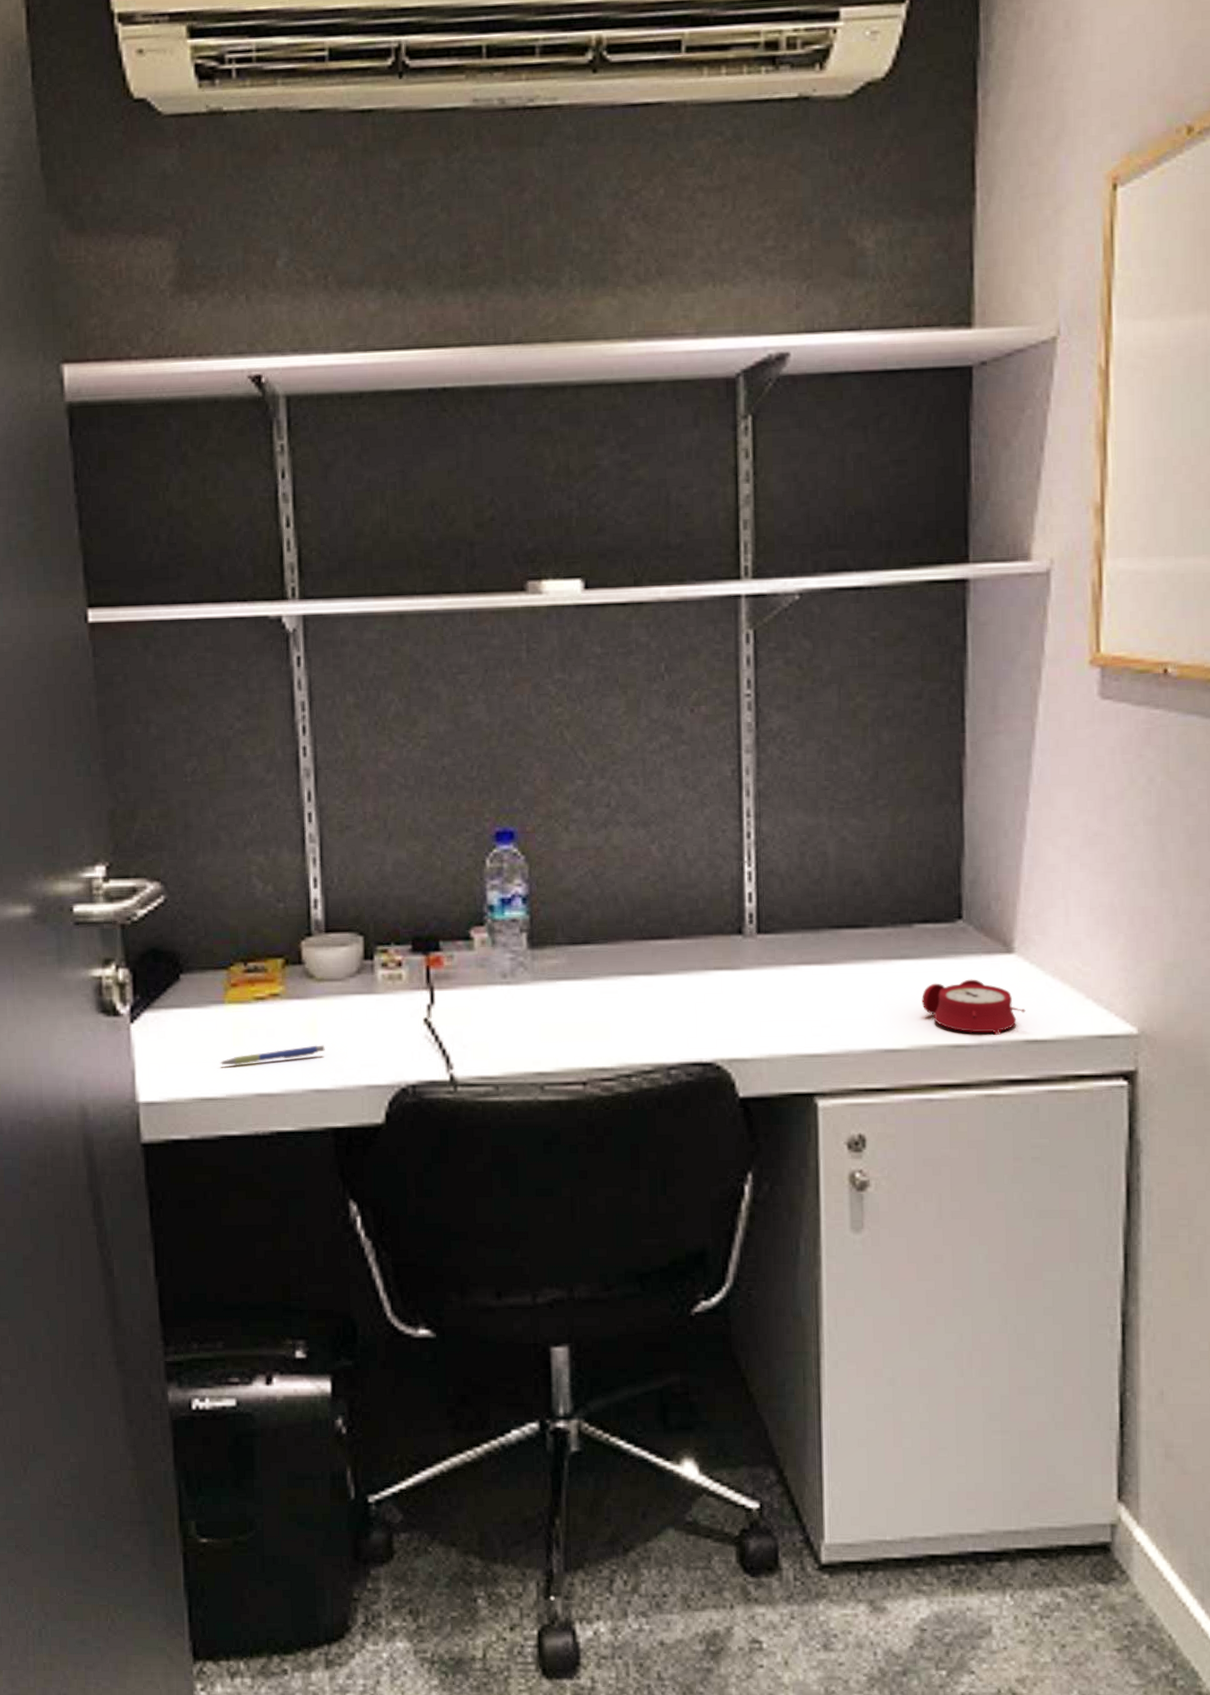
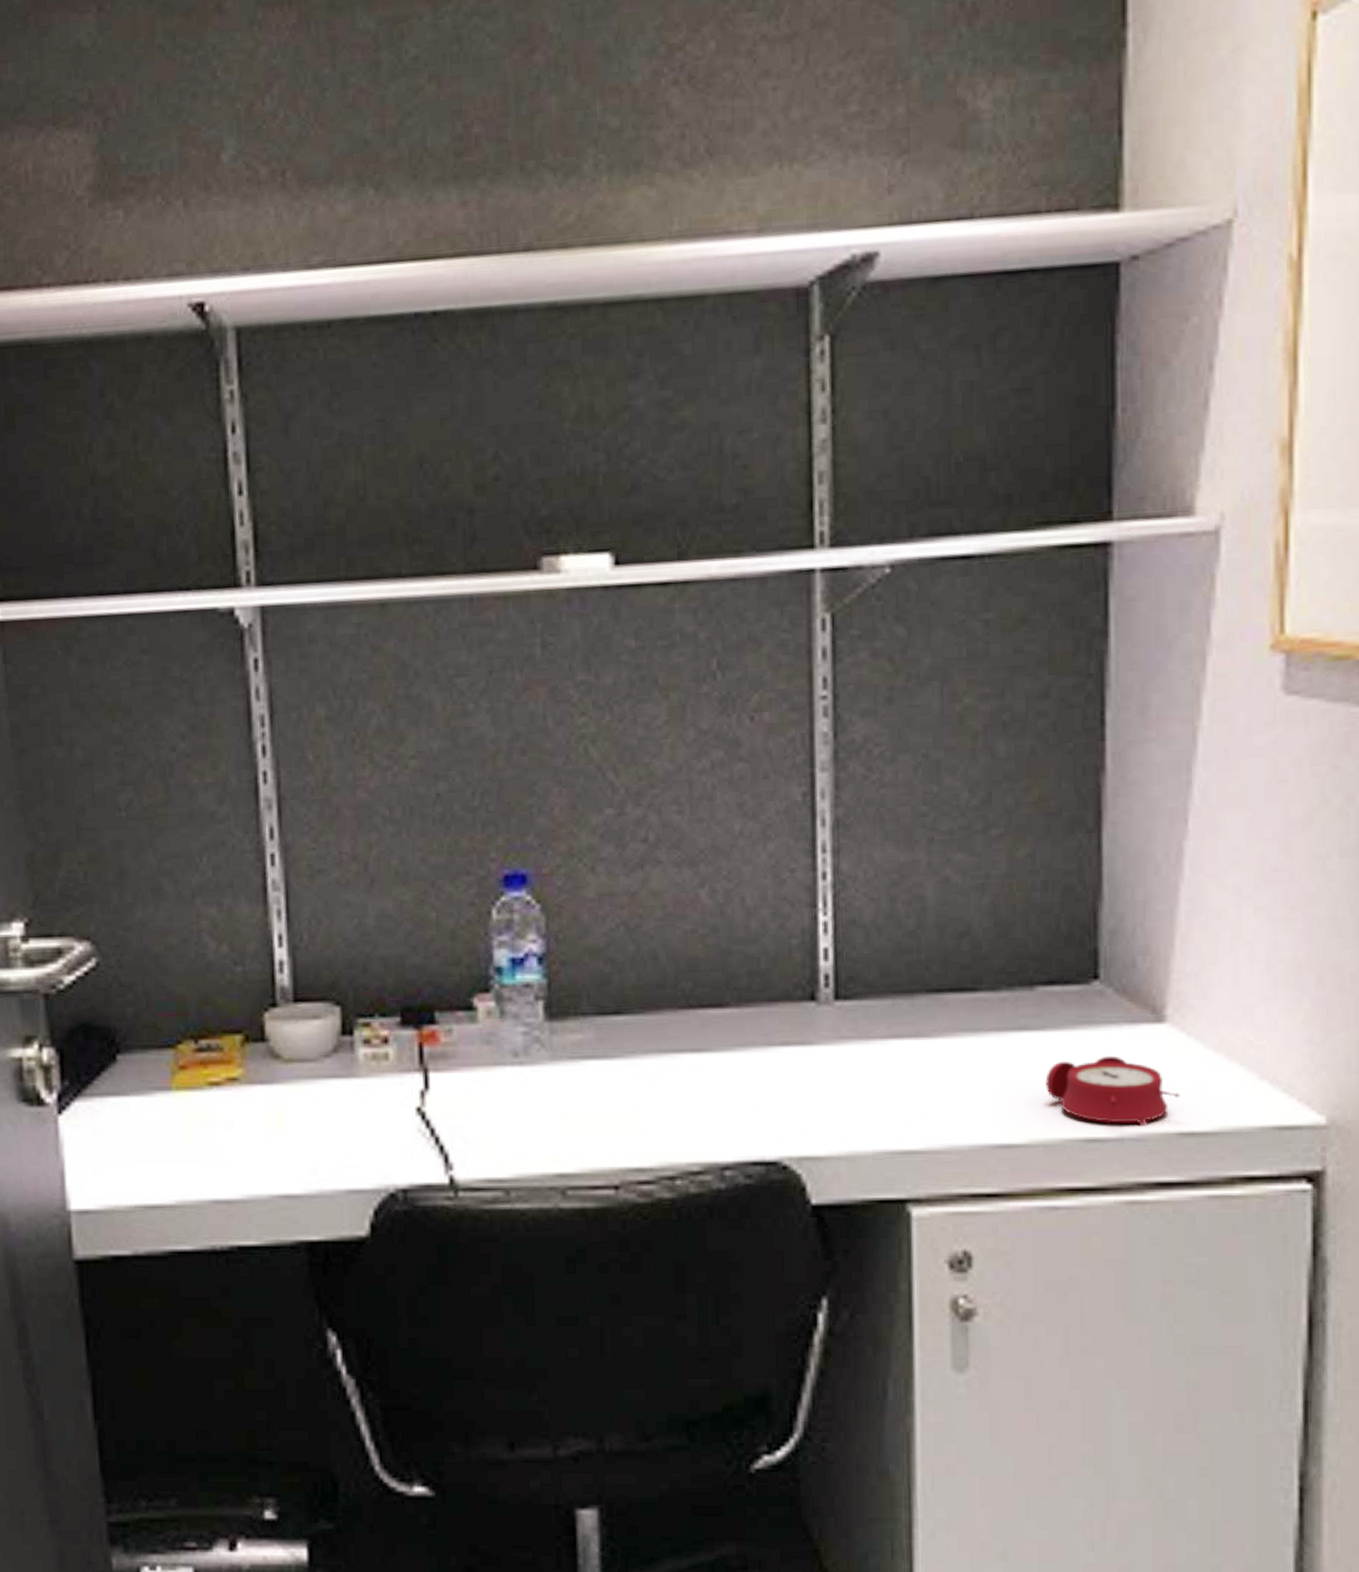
pen: present [220,1045,325,1066] -> none [167,1140,295,1166]

